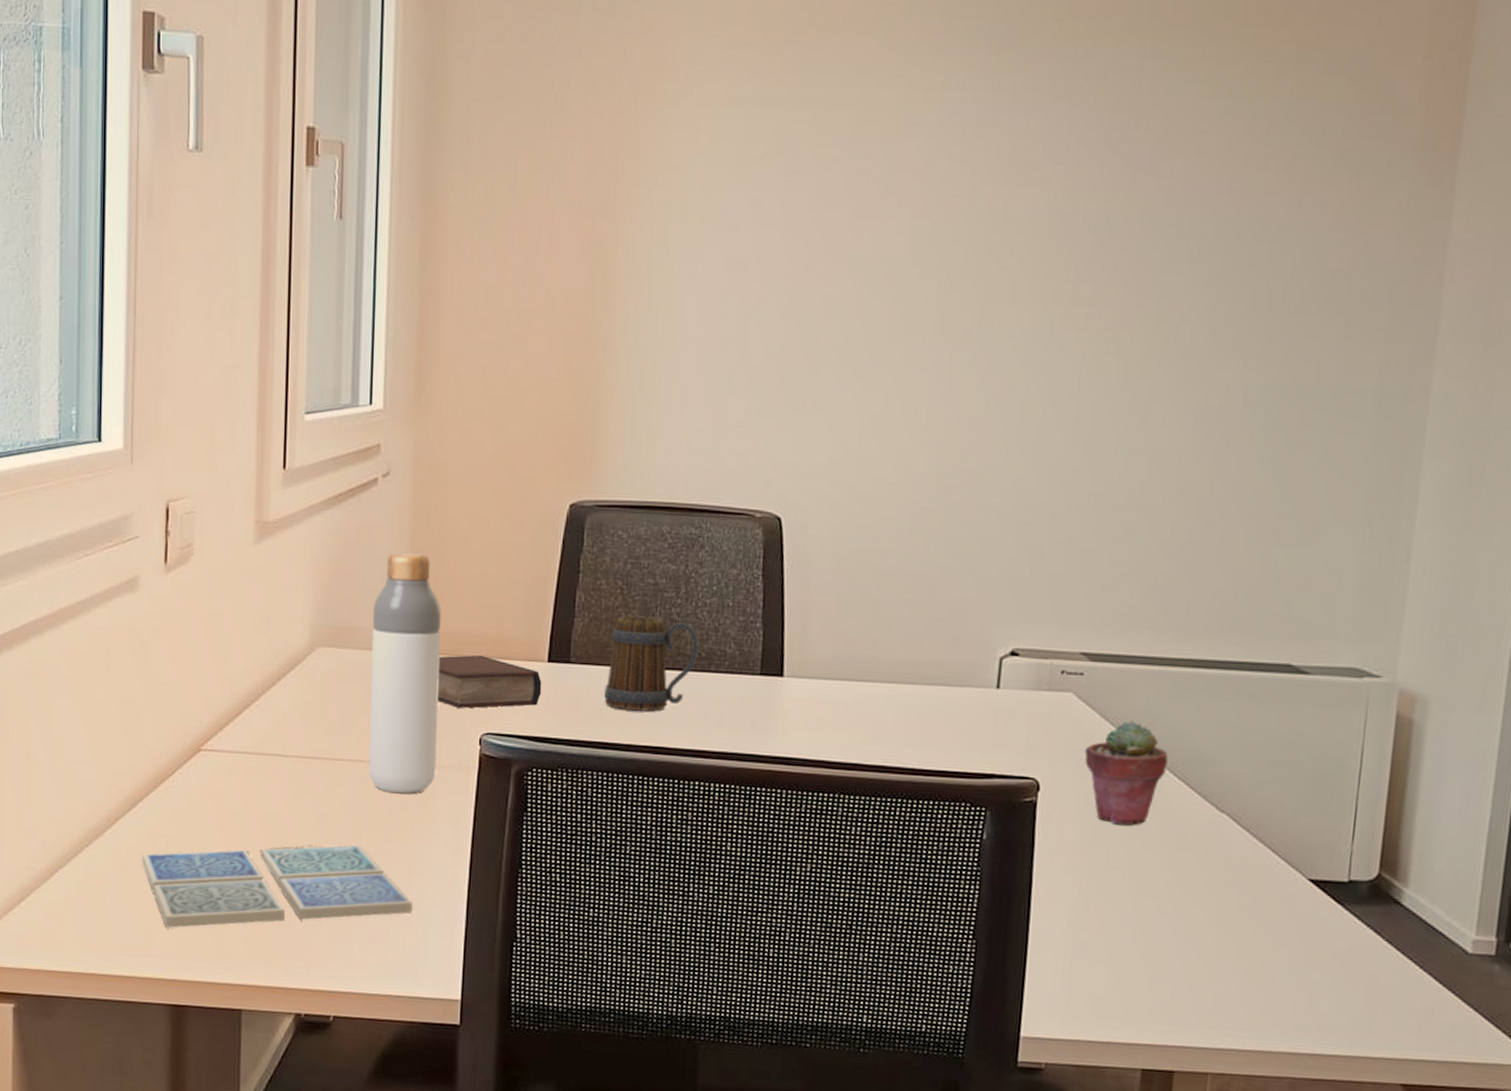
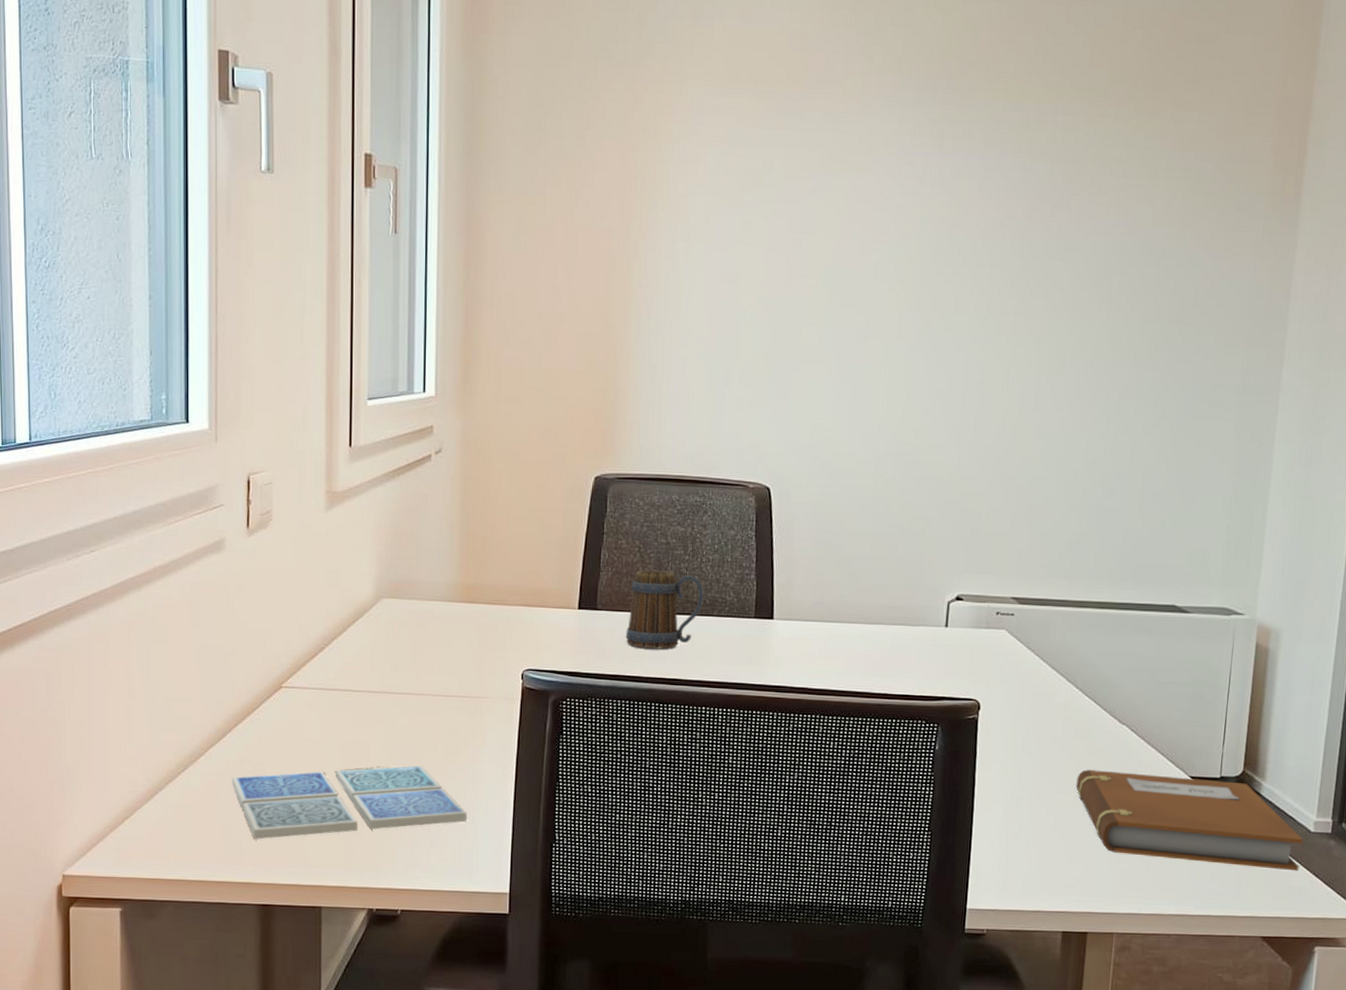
bottle: present [368,552,441,794] -> none [427,517,488,722]
book: present [437,655,542,709] -> none [485,603,574,649]
potted succulent: present [1084,720,1168,825] -> none [1015,652,1081,736]
notebook: none [1161,868,1458,1003] -> present [1076,770,1303,871]

